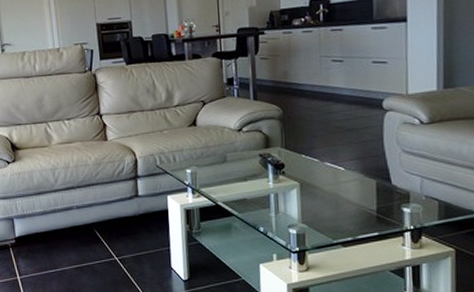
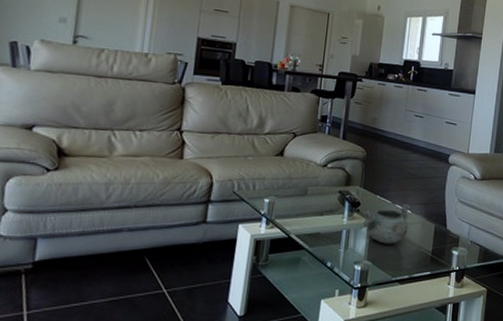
decorative bowl: none [288,160,344,206] -> present [362,203,411,244]

